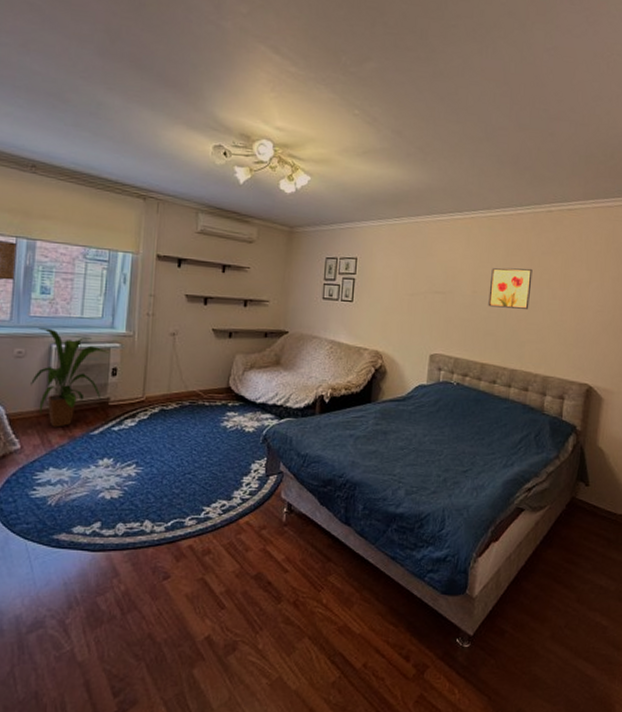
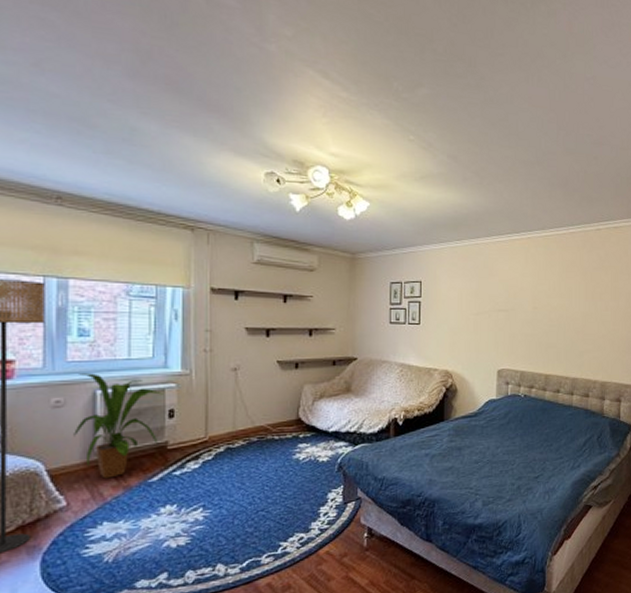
wall art: present [488,268,533,309] -> none [548,283,586,321]

